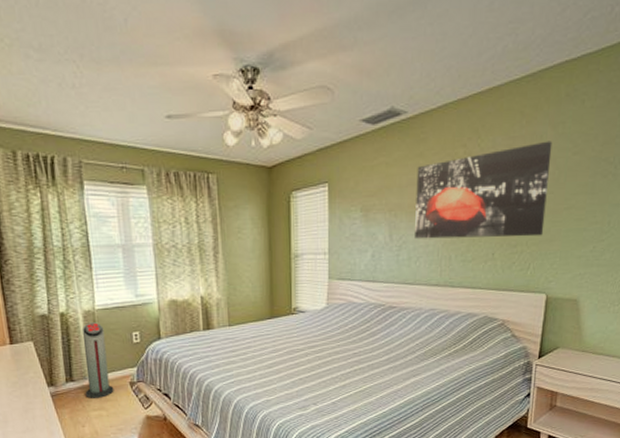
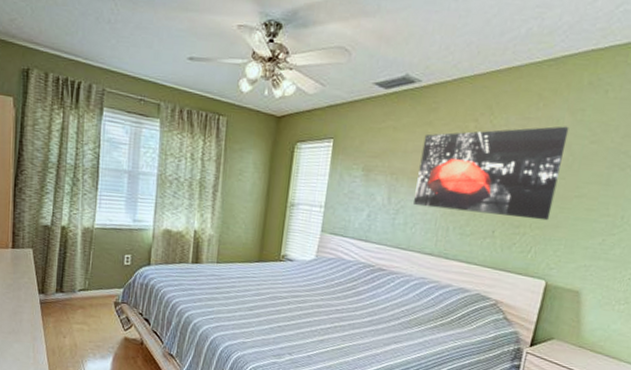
air purifier: present [81,322,114,398] -> none [71,239,99,313]

